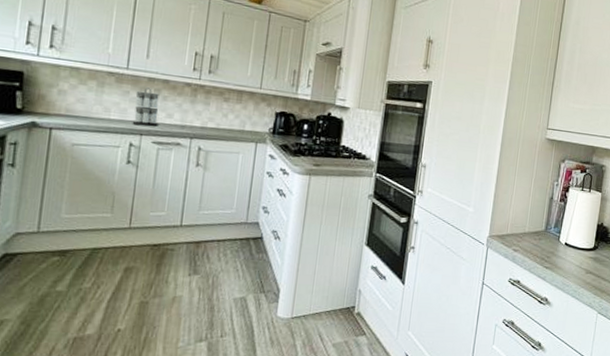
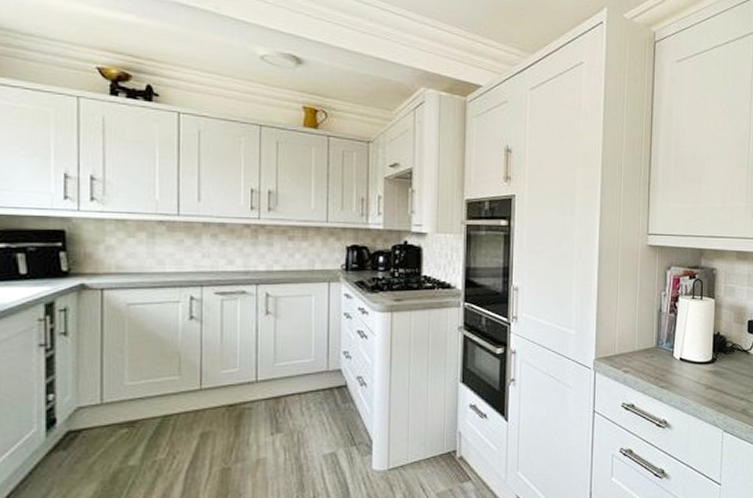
spice rack: present [132,87,159,127] -> none [190,234,219,276]

